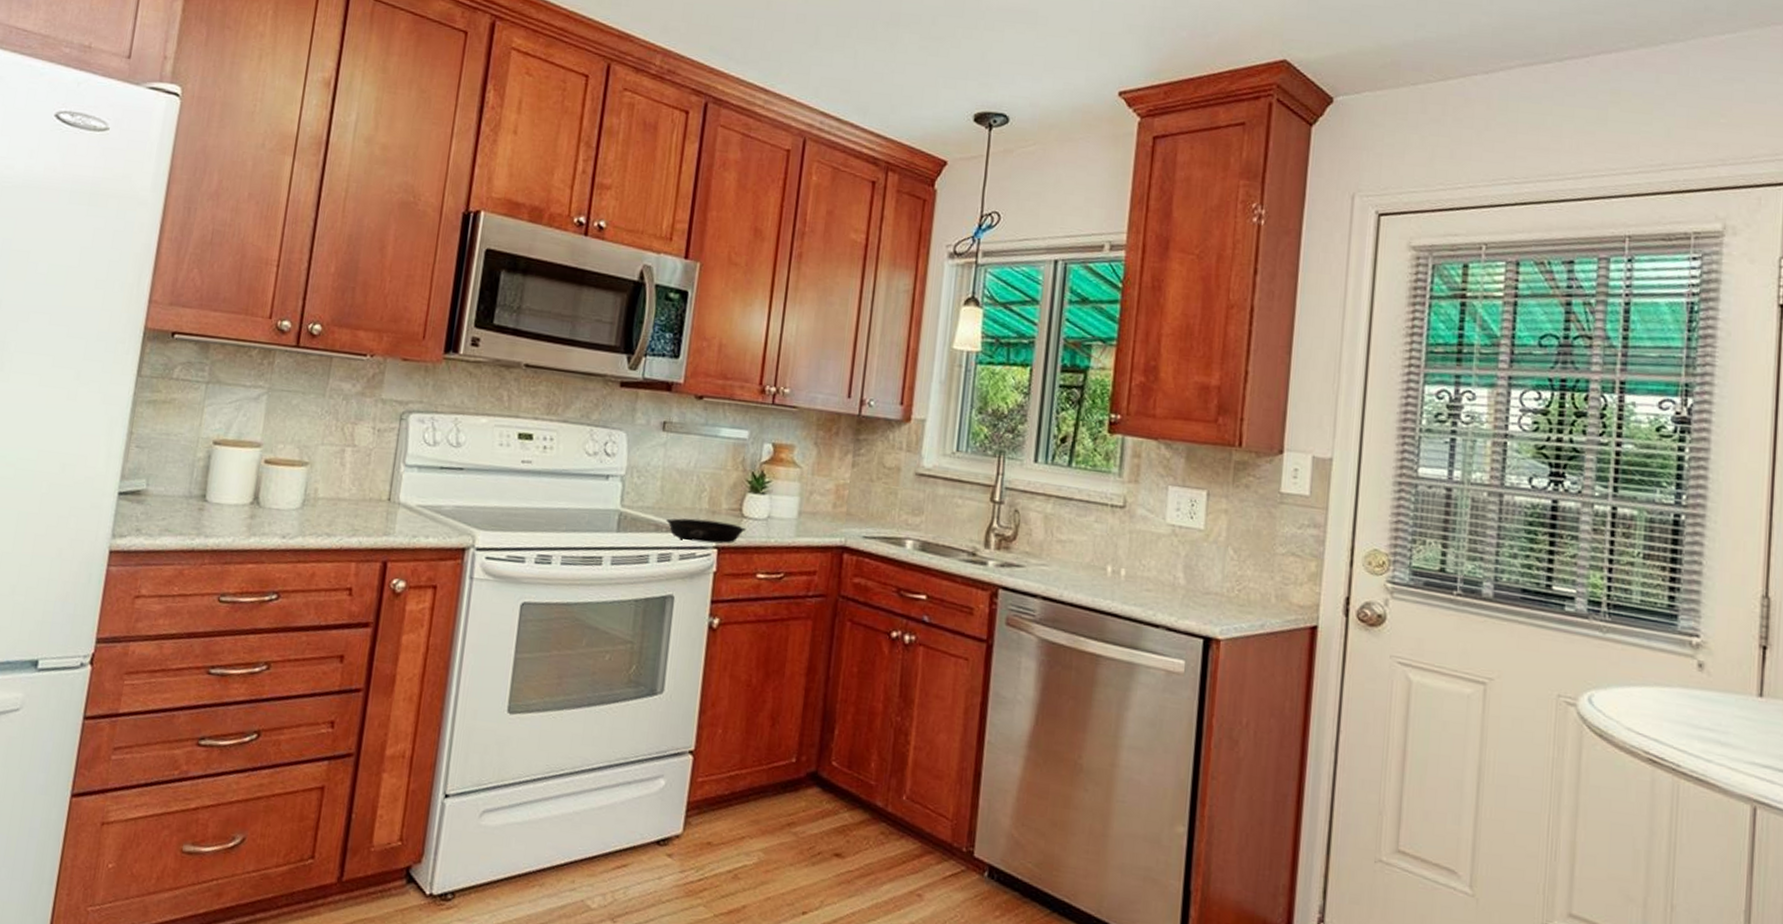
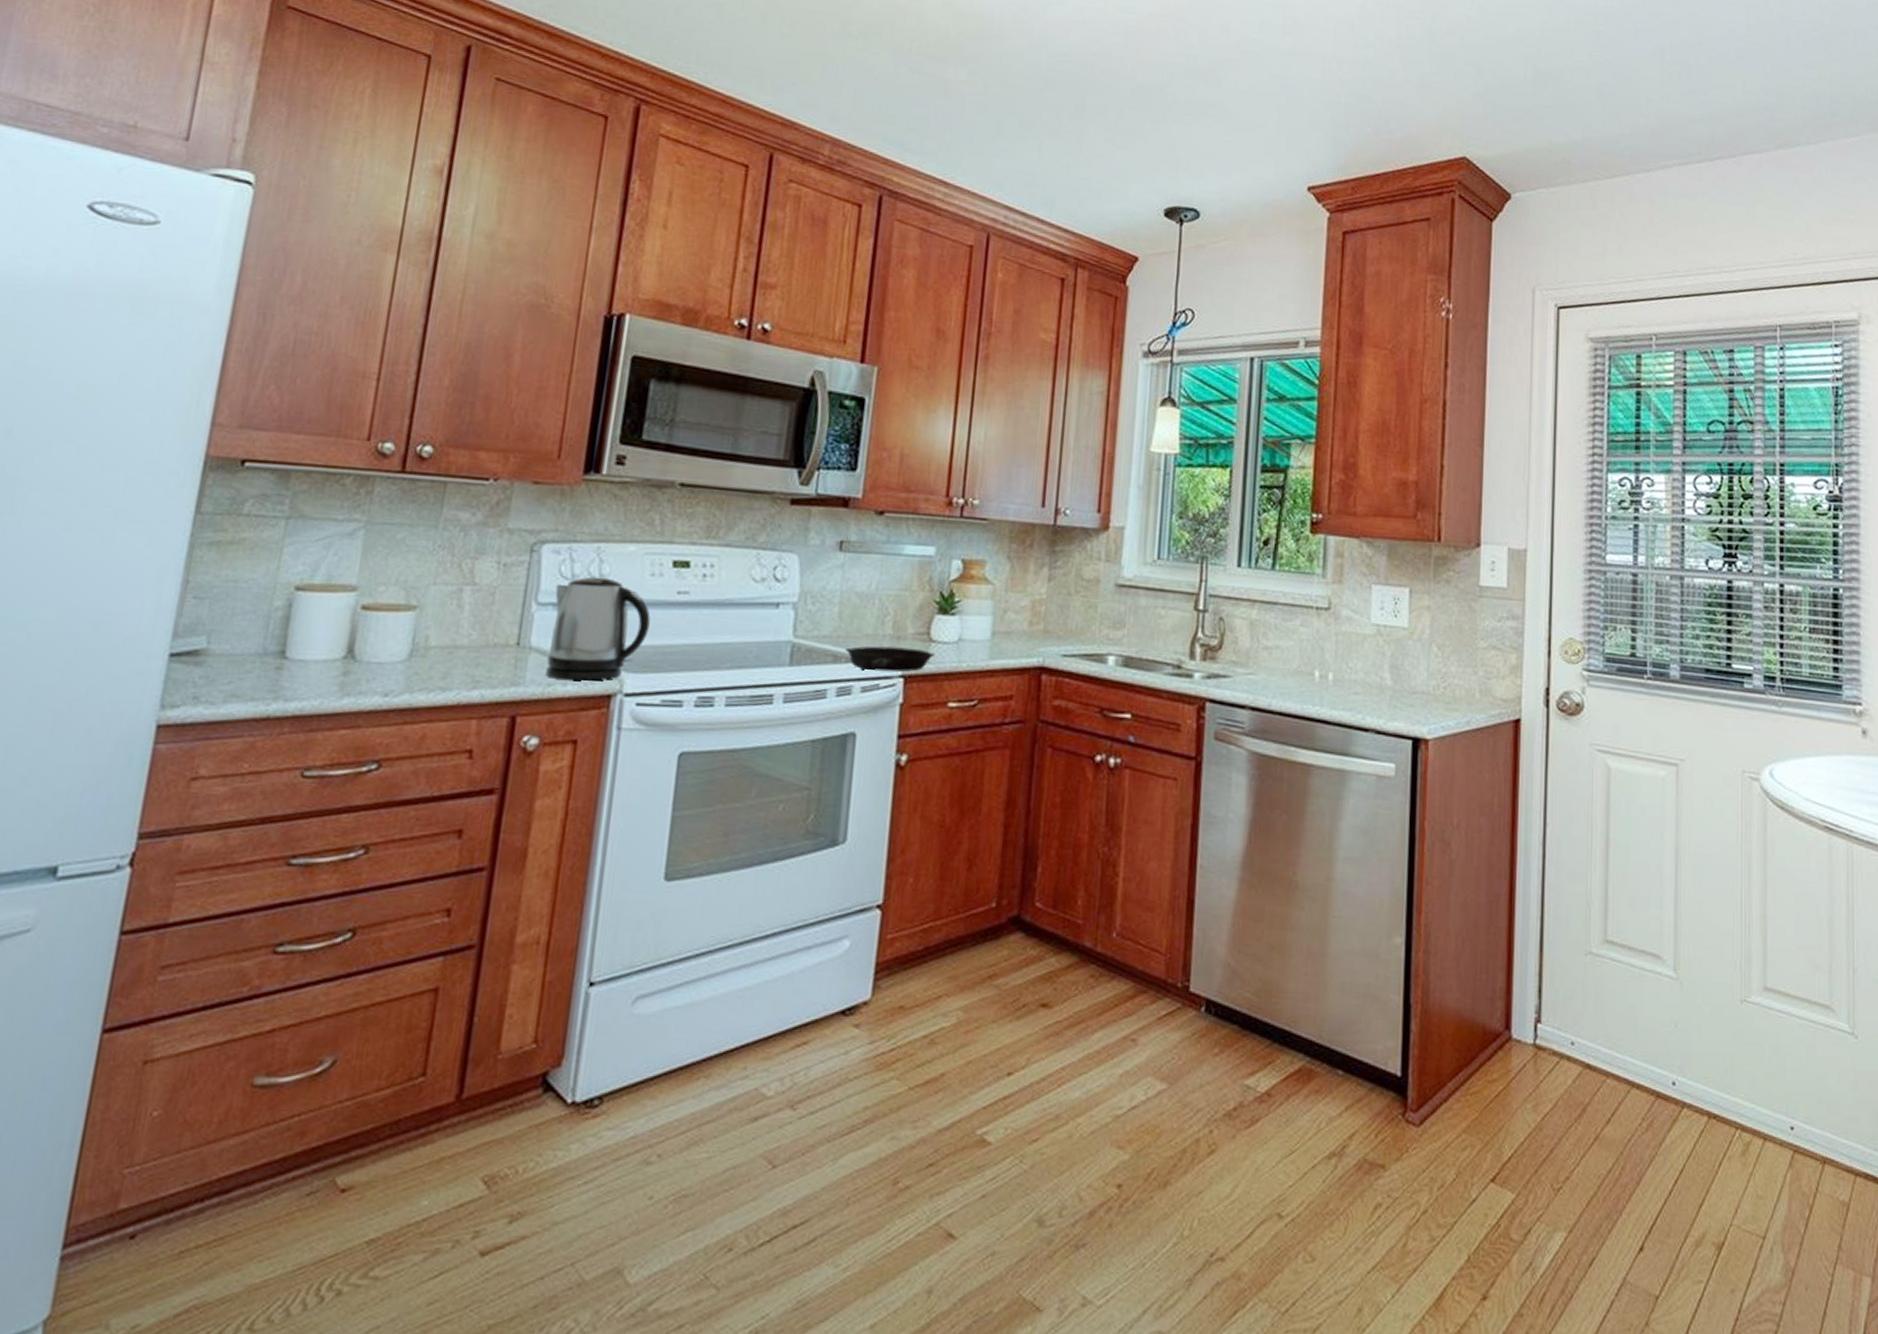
kettle: none [411,444,499,535] -> present [545,576,651,681]

